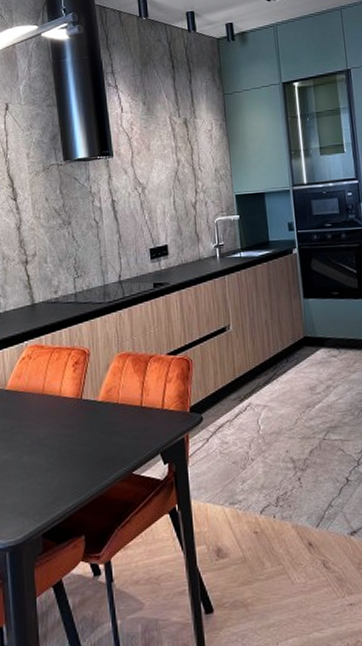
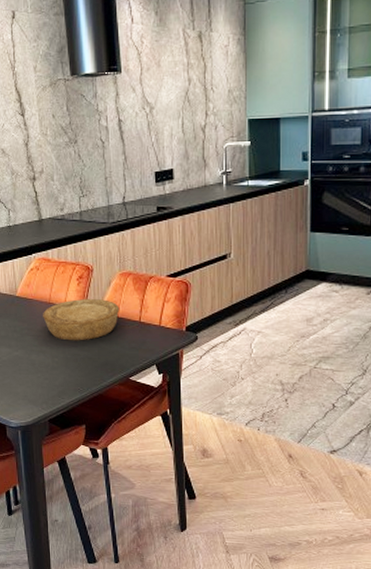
bowl: none [35,385,120,436] -> present [43,299,120,341]

